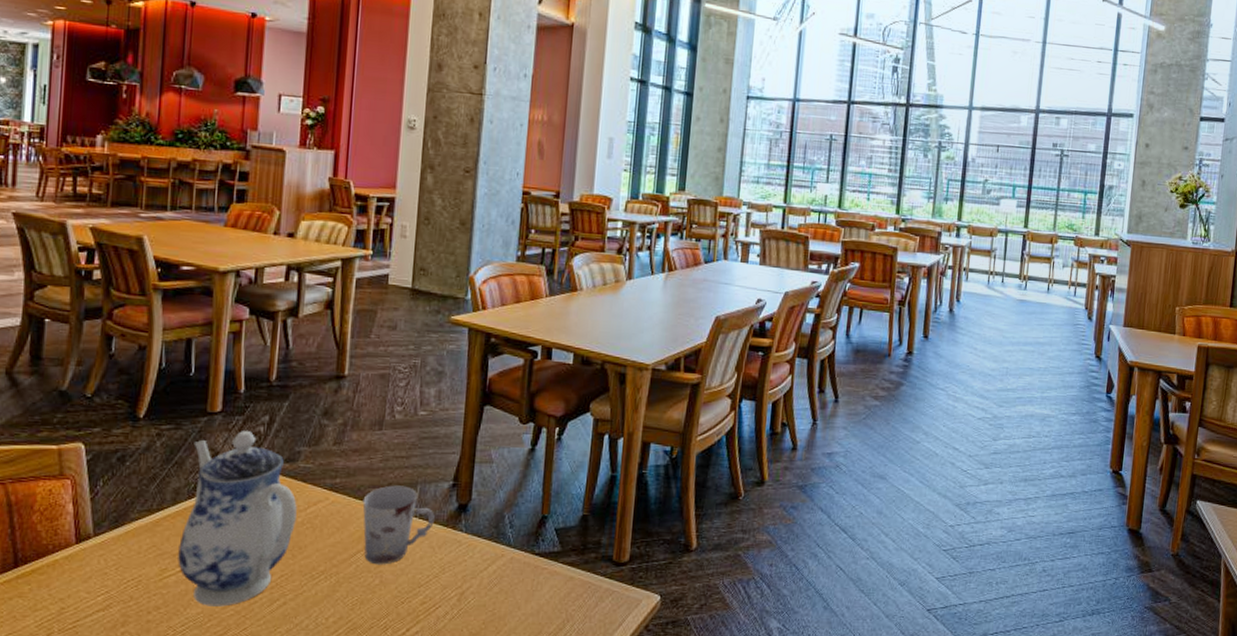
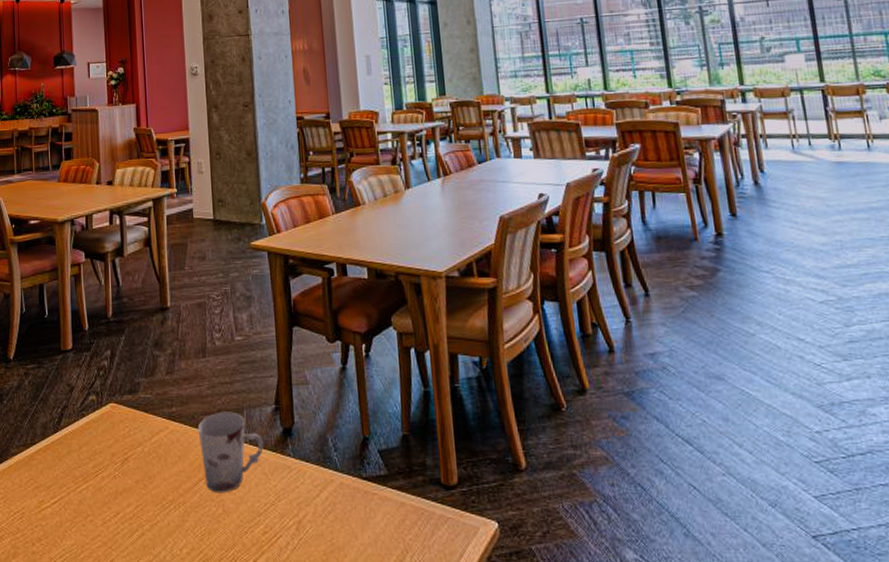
teapot: present [178,431,297,607] -> none [51,366,143,538]

